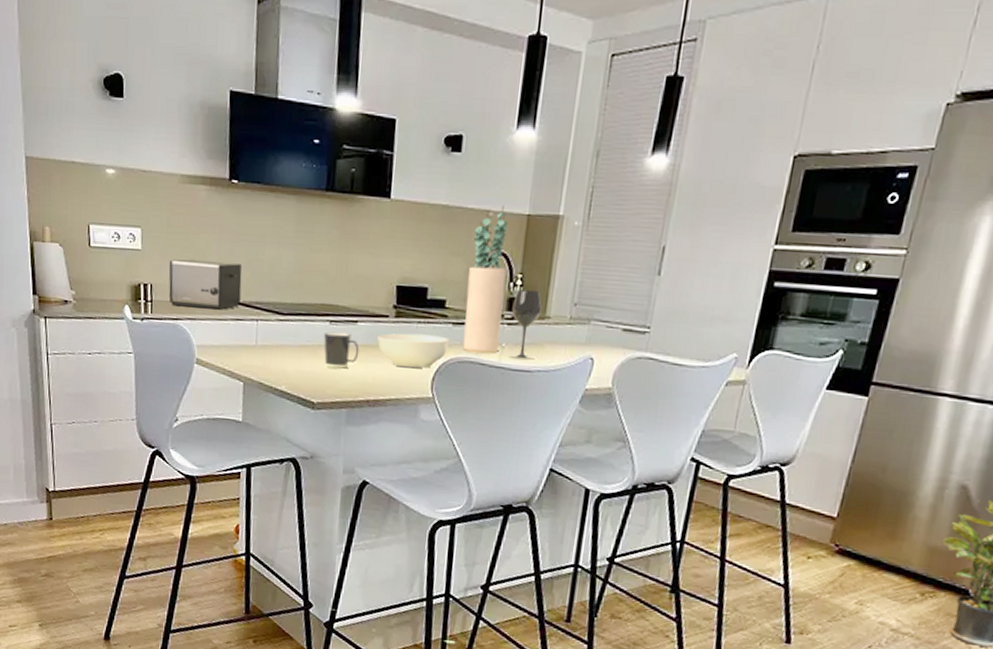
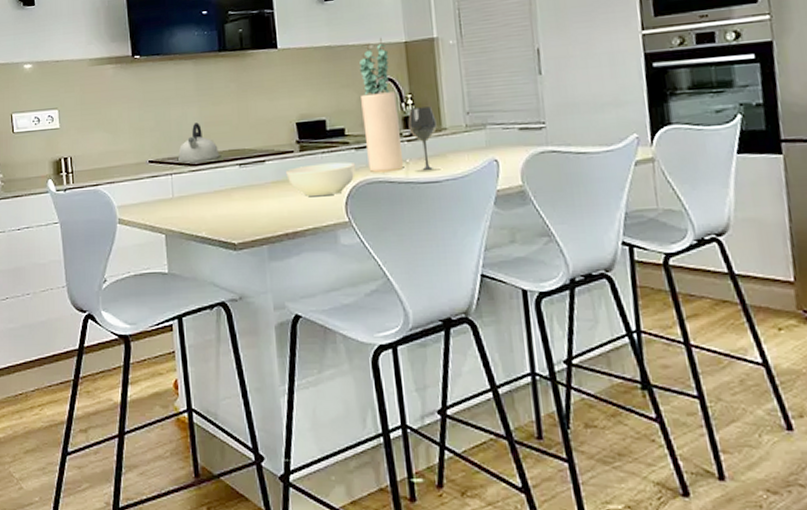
toaster: present [168,259,242,311] -> none [85,127,154,174]
kettle: none [265,268,312,313] -> present [177,122,220,163]
mug: present [323,331,360,369] -> none [236,173,272,208]

